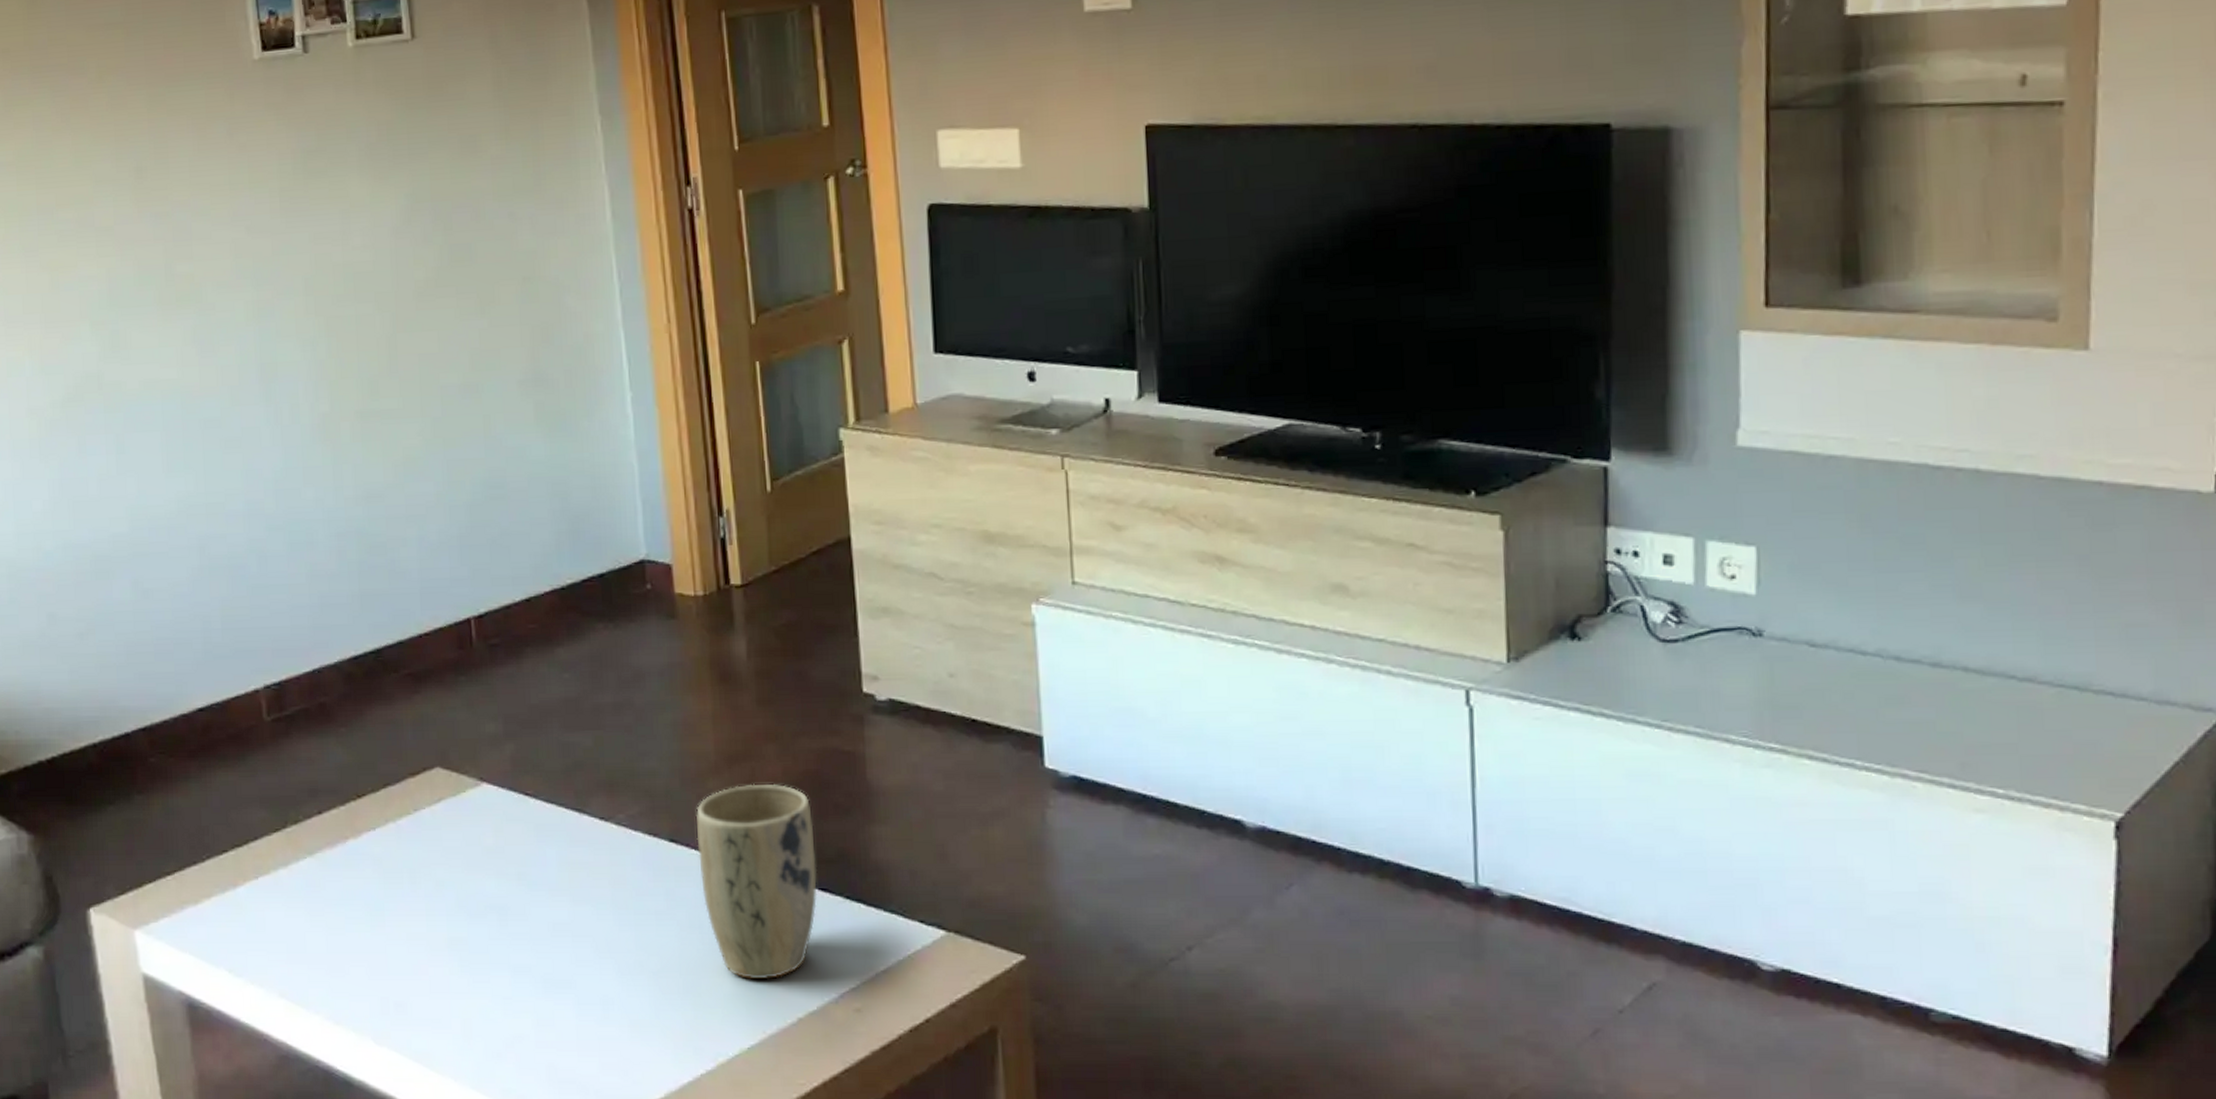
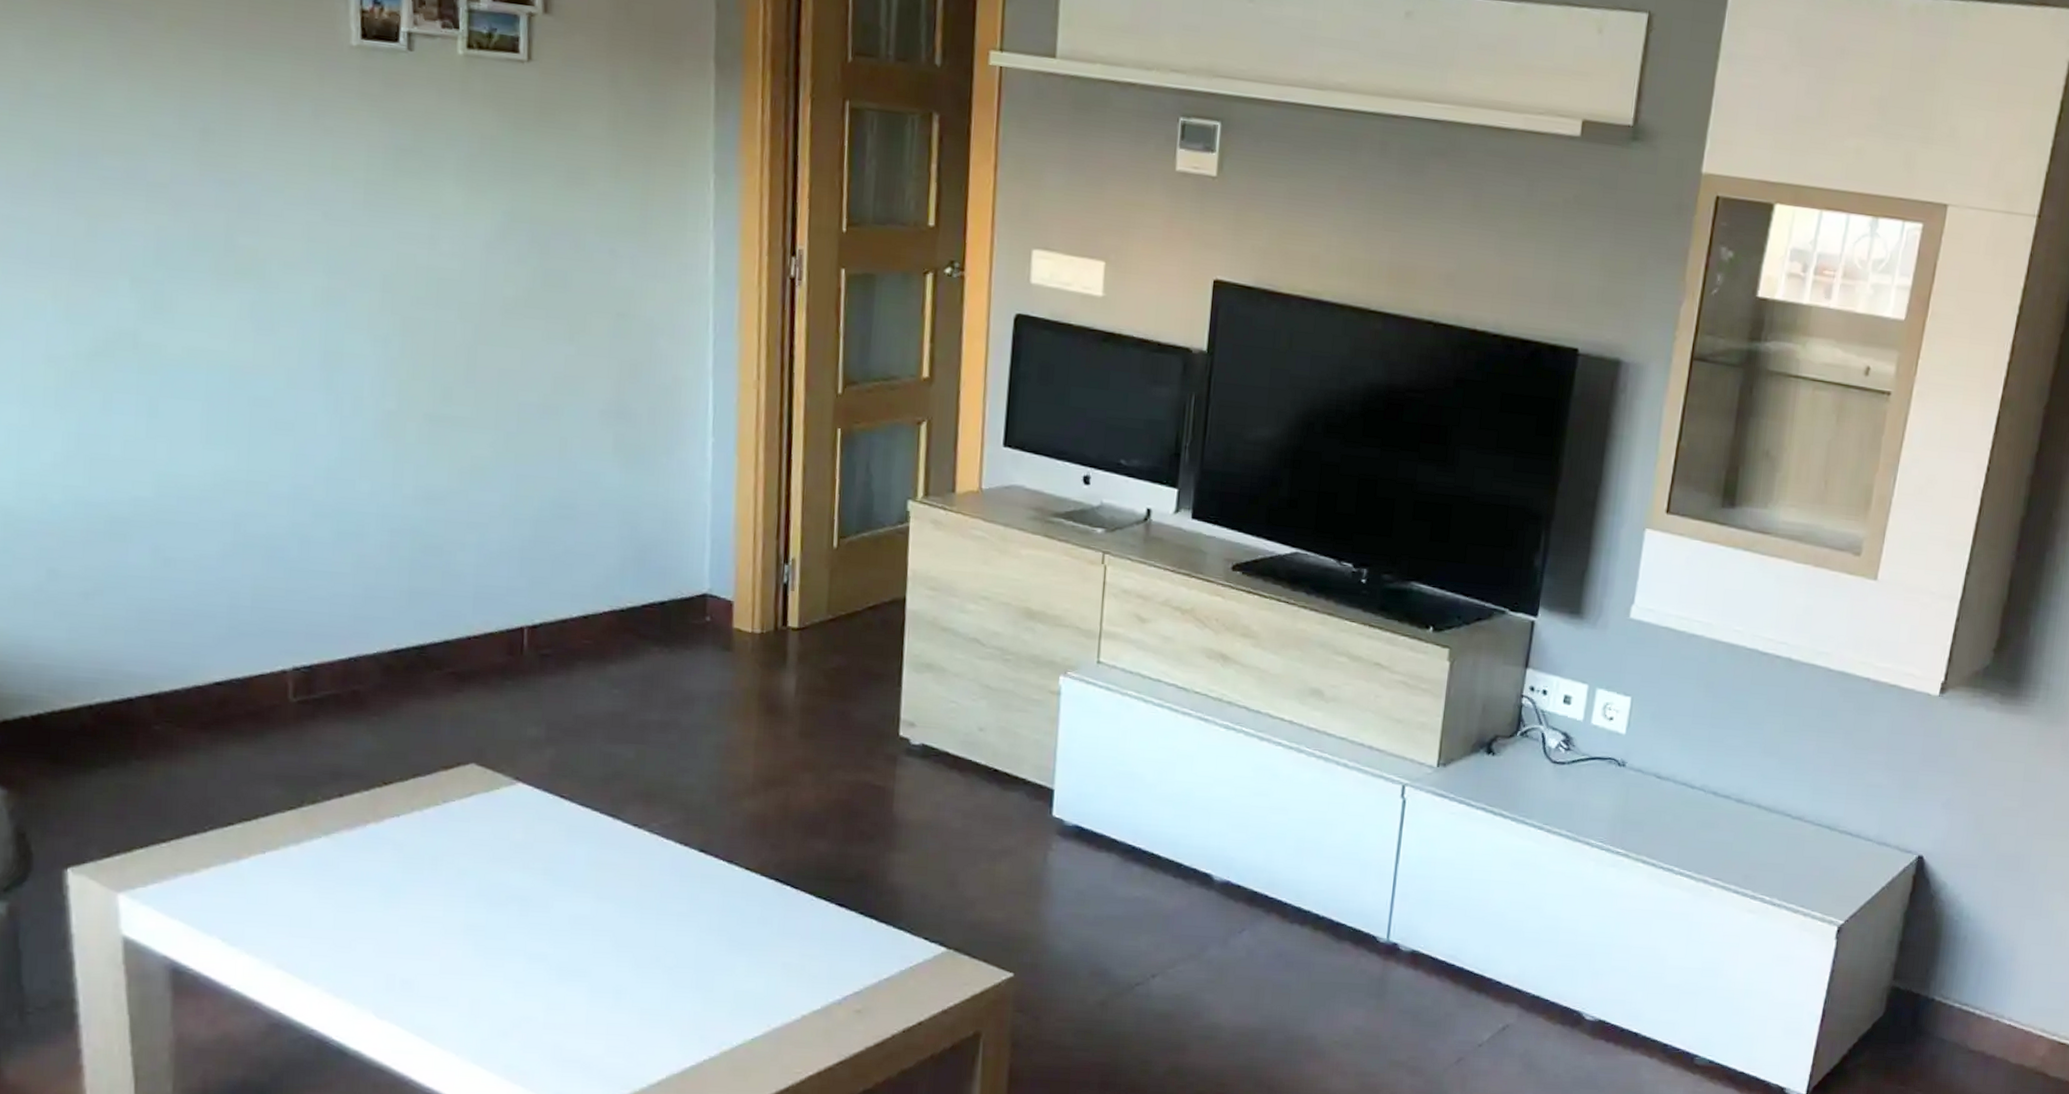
plant pot: present [696,784,818,980] -> none [726,807,838,980]

